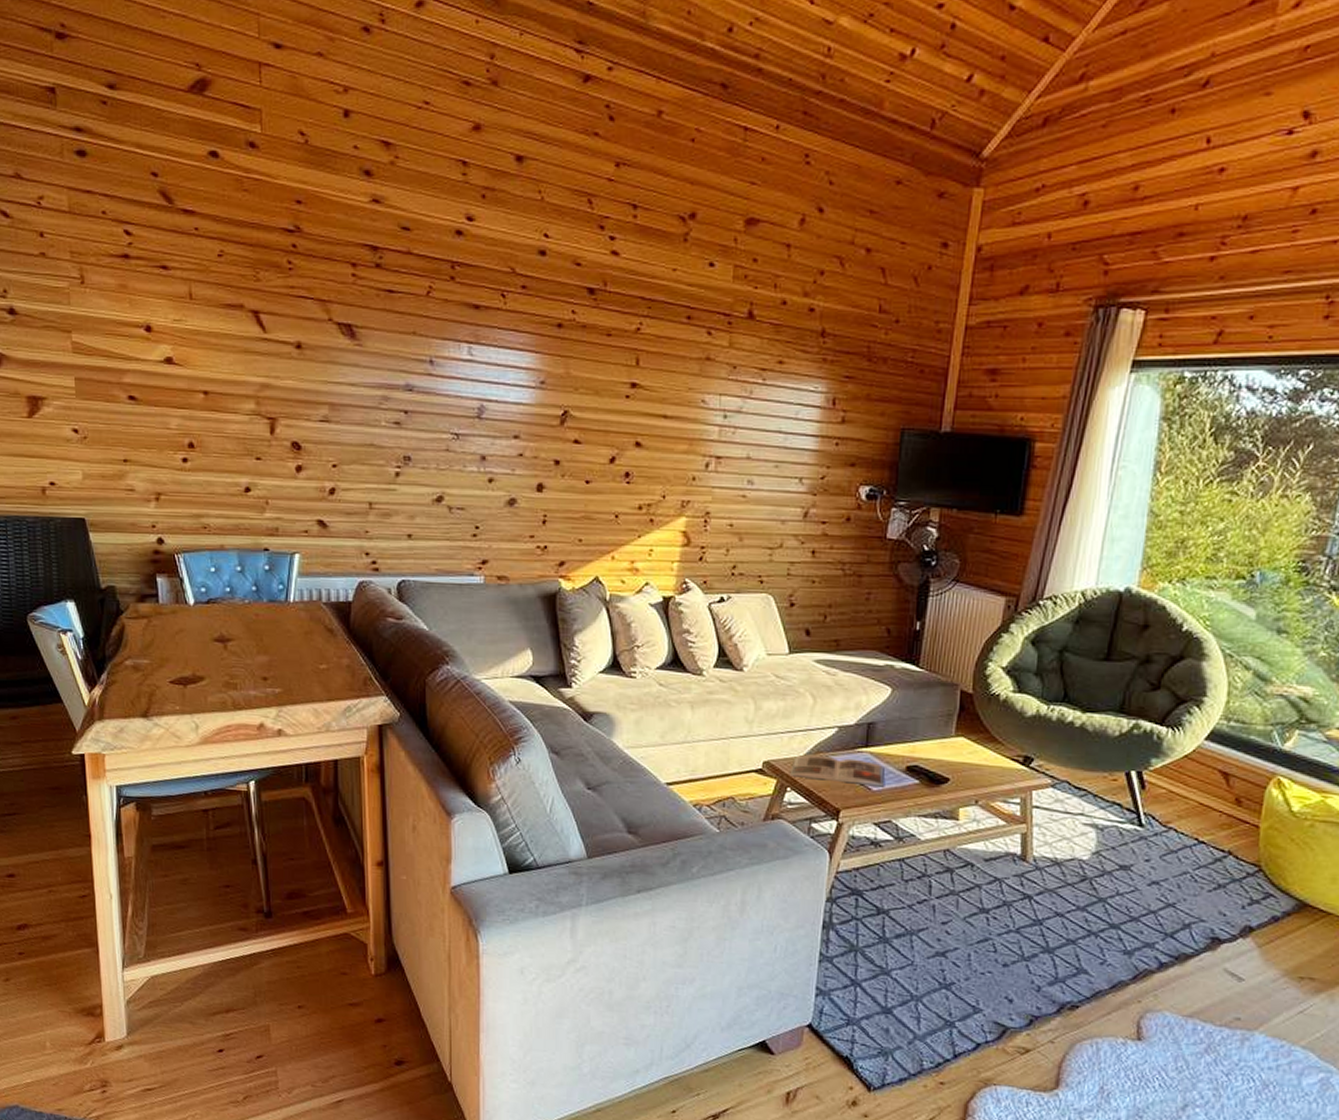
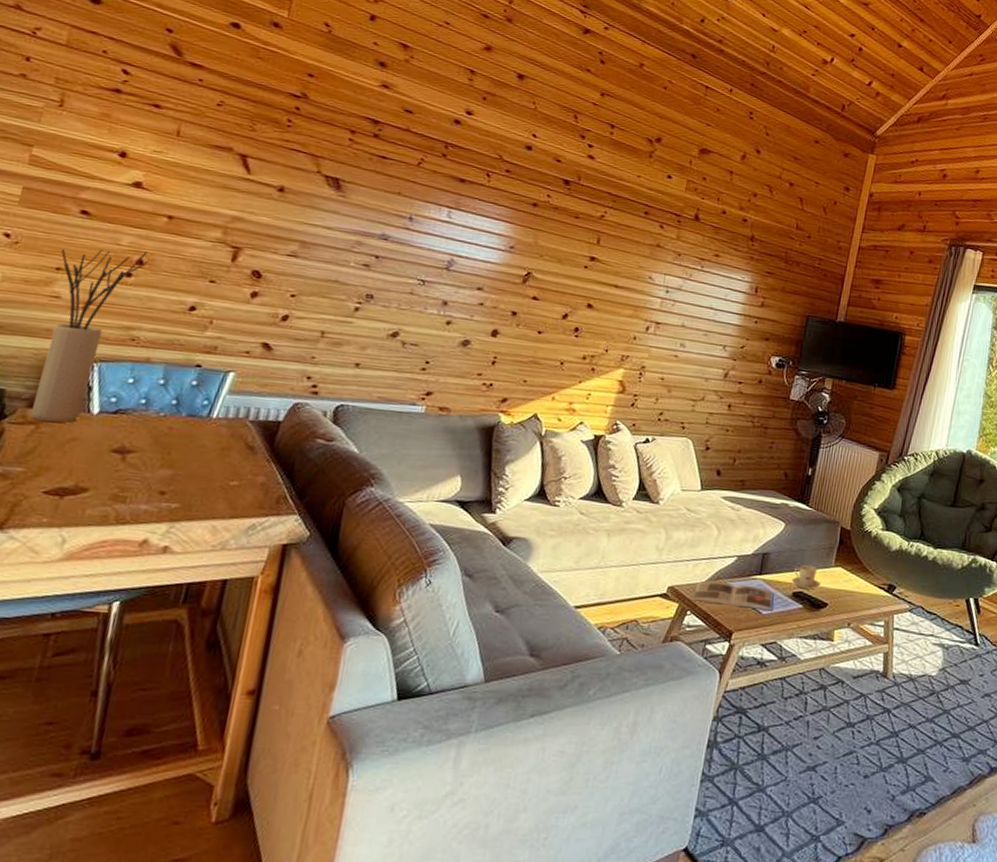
vase: none [122,433,199,616] -> present [31,249,149,423]
teacup: none [905,735,940,763] -> present [792,565,821,590]

